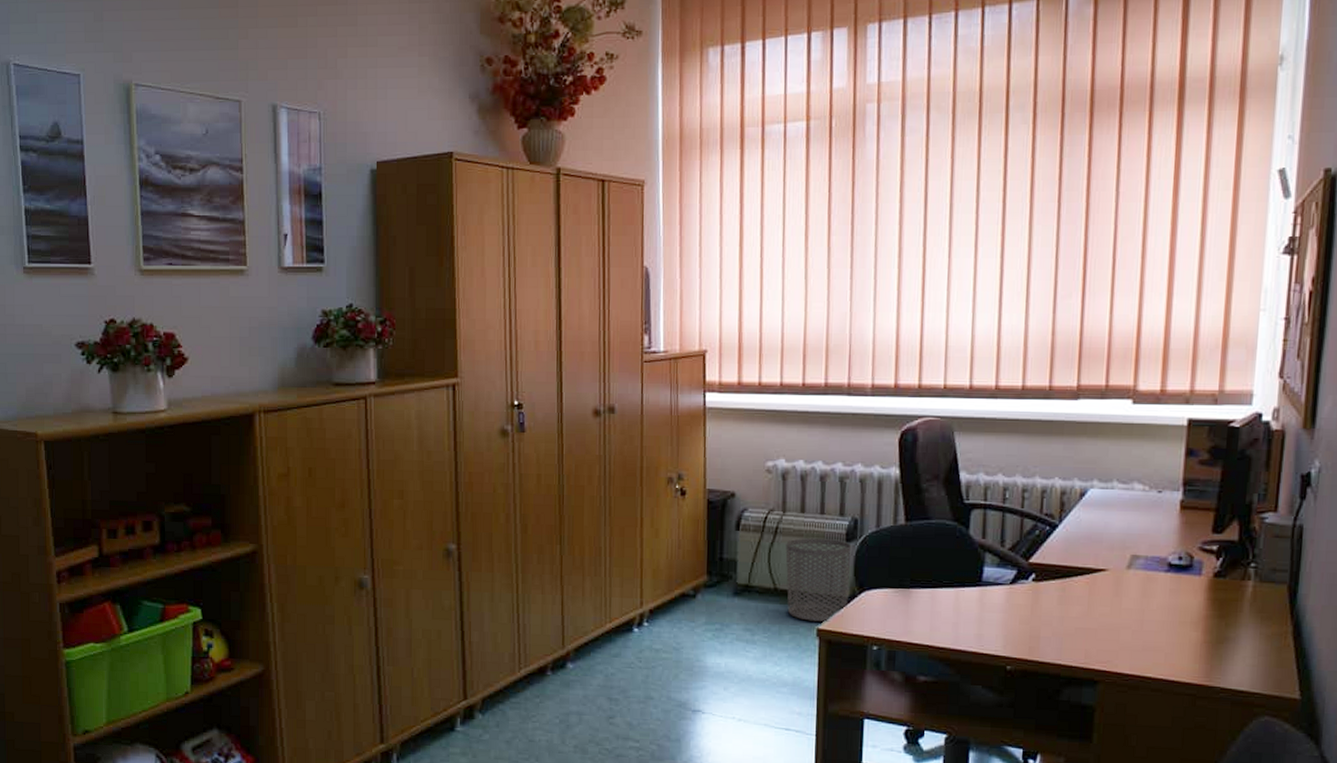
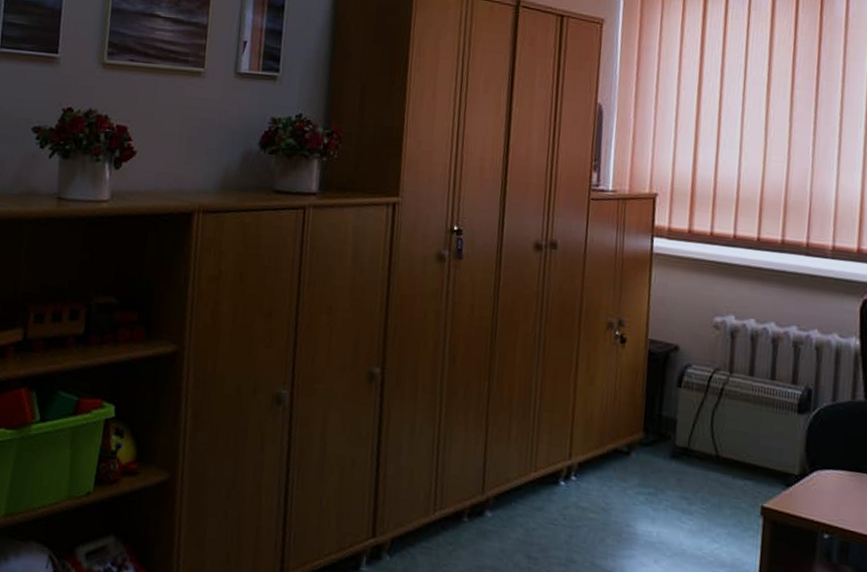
waste bin: present [785,537,852,622] -> none [729,403,804,501]

